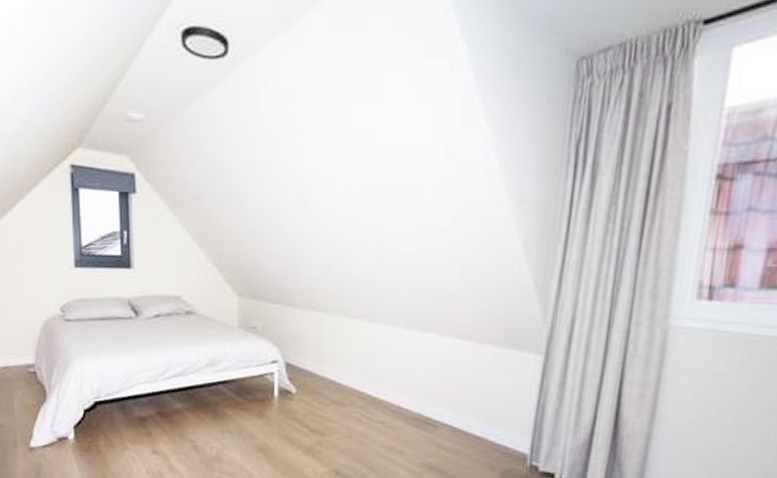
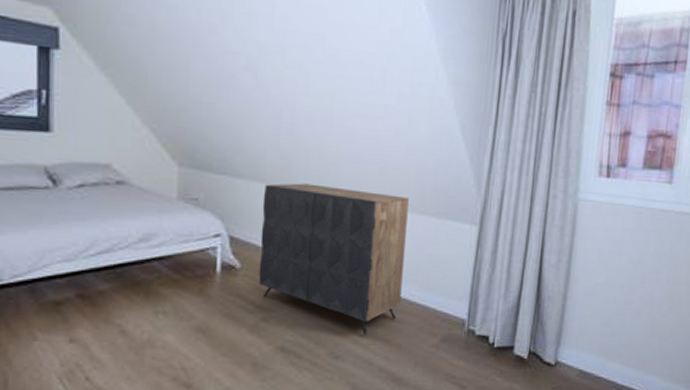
dresser: none [313,311,465,464] -> present [258,183,409,335]

